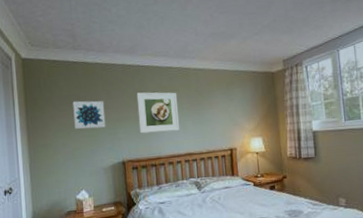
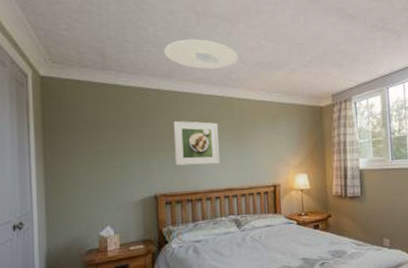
wall art: present [73,100,106,130] -> none [99,127,137,159]
ceiling light: none [126,16,193,43] -> present [164,39,238,69]

